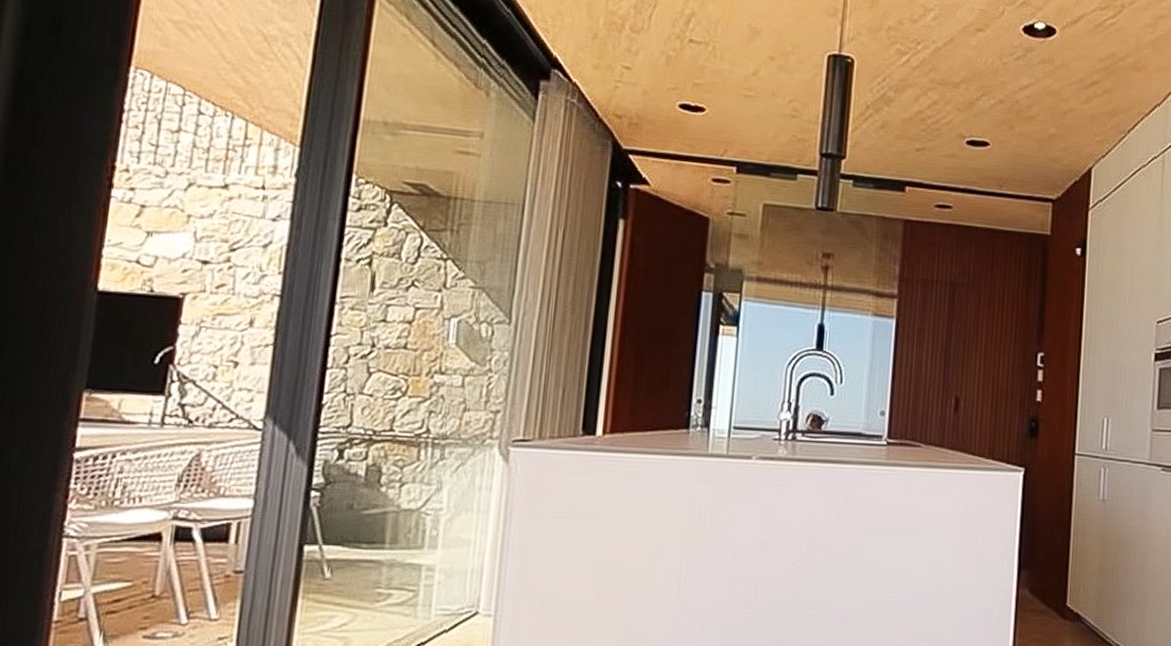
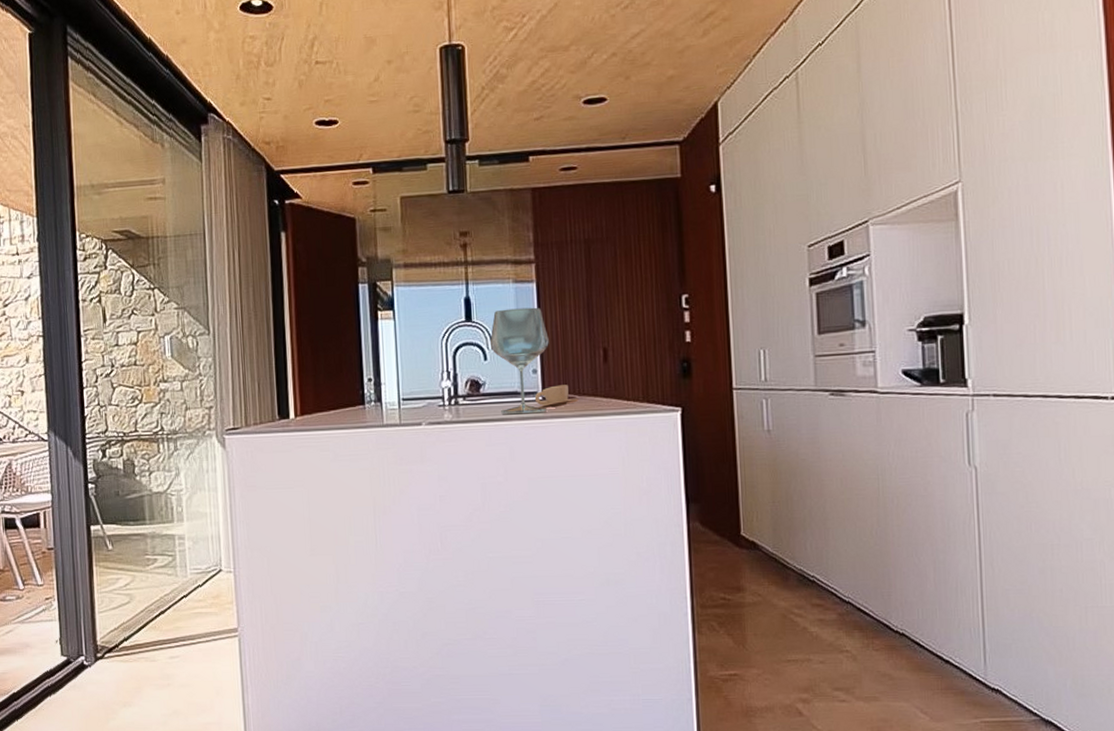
wine glass: none [839,342,902,459] -> present [490,307,549,415]
cup: none [878,431,925,456] -> present [534,385,579,409]

